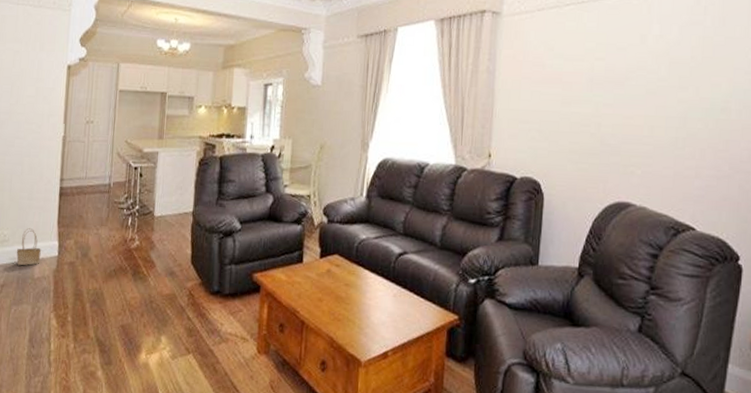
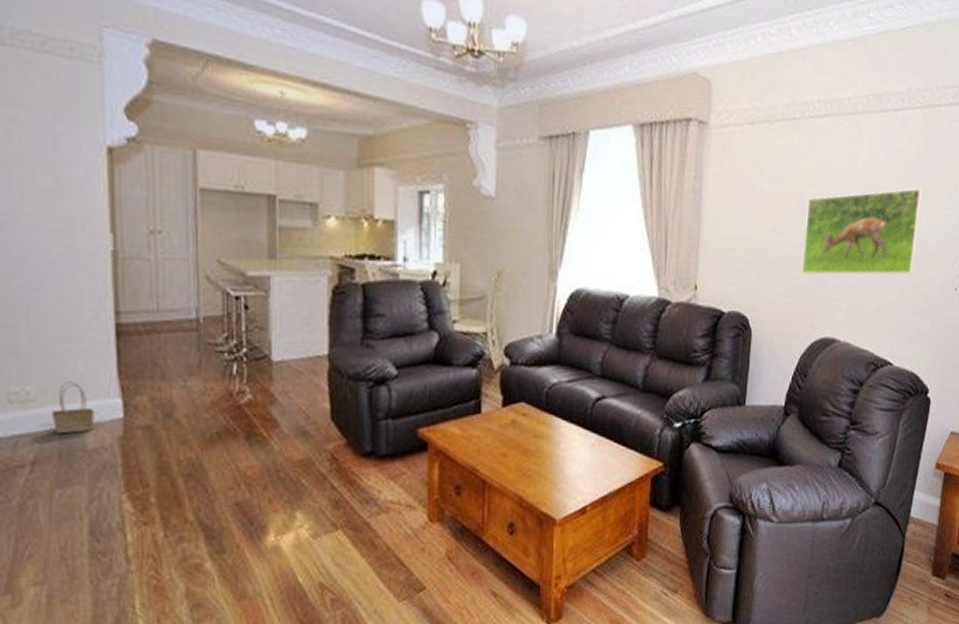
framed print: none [594,56,722,142] -> present [802,188,923,276]

